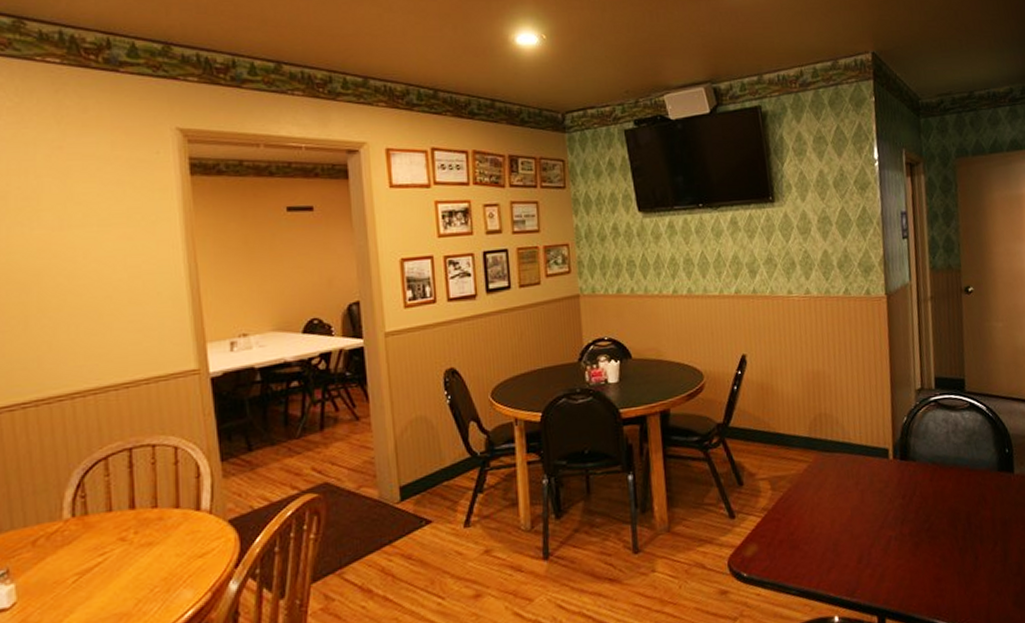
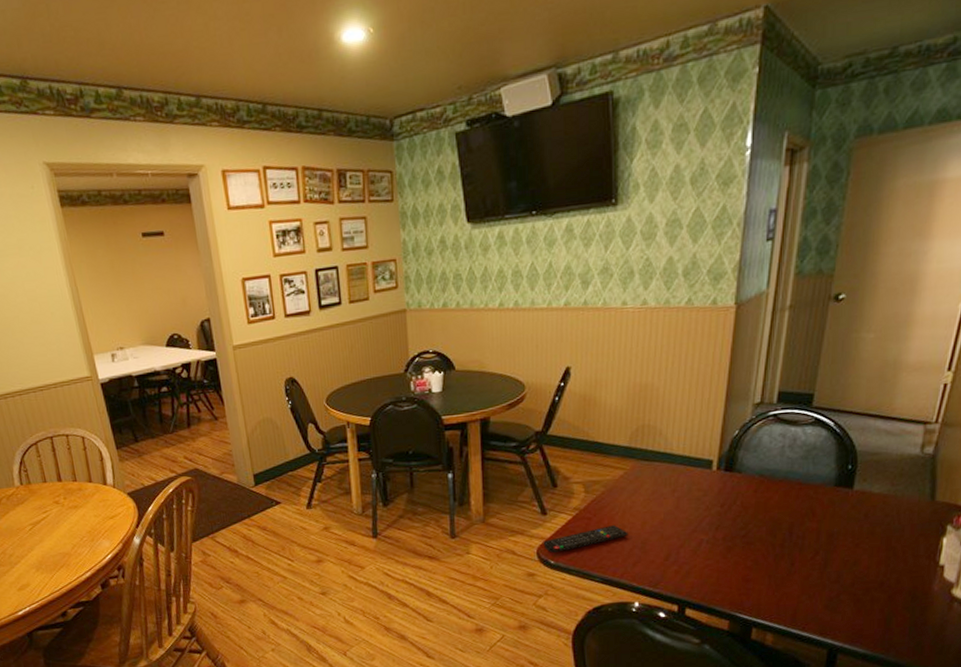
remote control: none [733,525,819,564] -> present [543,525,628,553]

